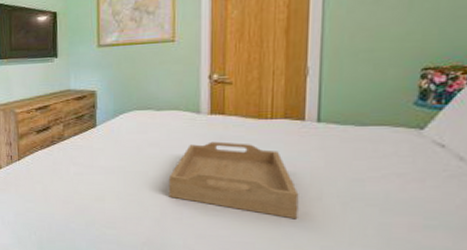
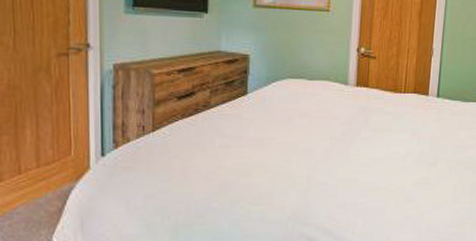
serving tray: present [168,141,299,220] -> none [315,113,421,184]

